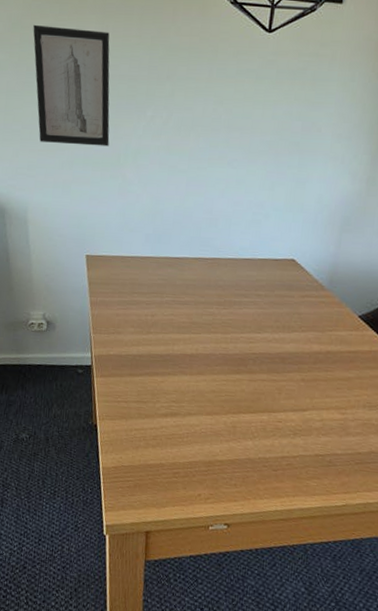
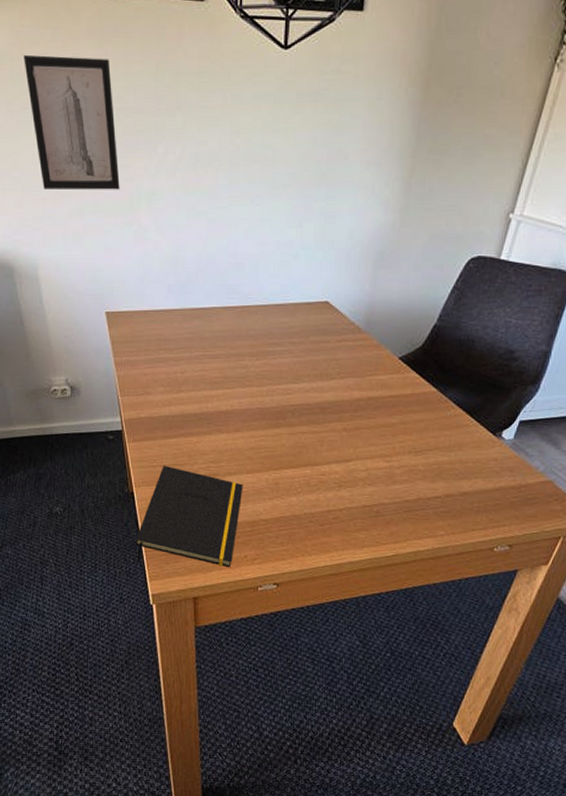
notepad: none [94,401,202,505] -> present [134,465,243,568]

